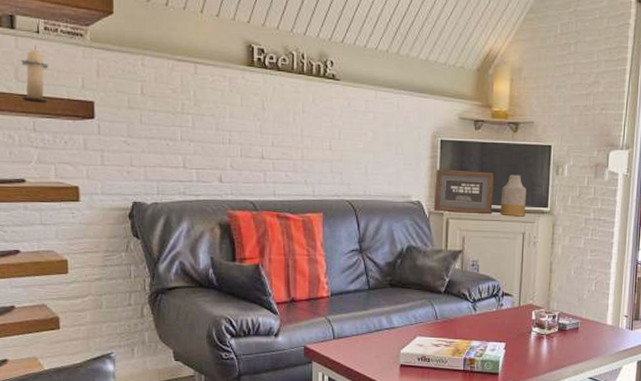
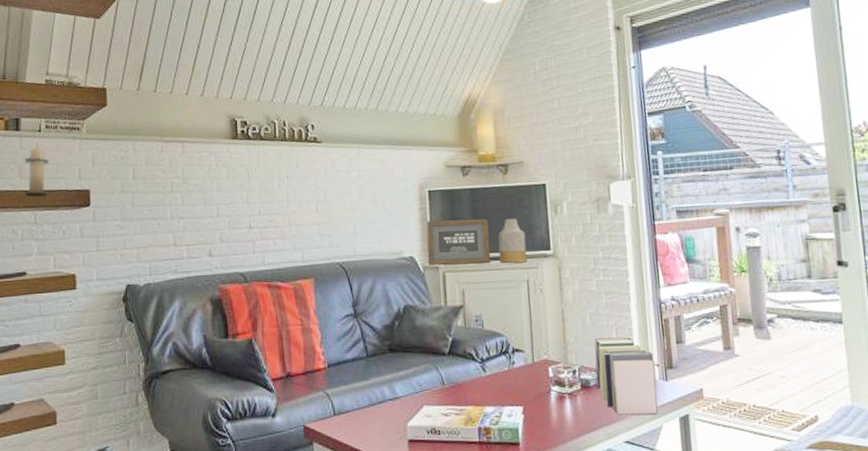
books: none [571,290,625,357] -> present [594,337,658,415]

